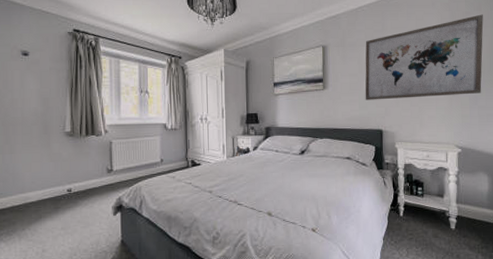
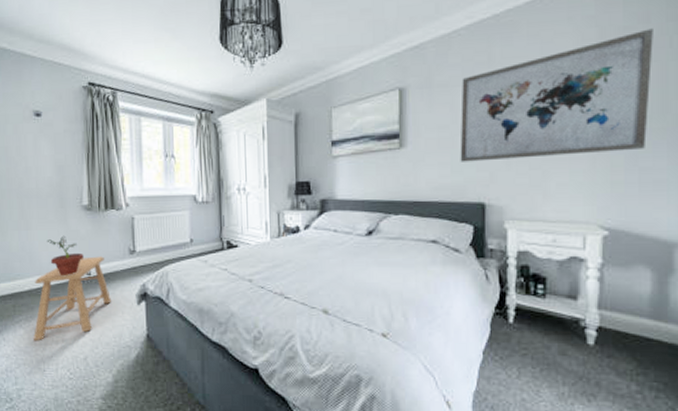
stool: none [14,175,89,253] -> present [33,256,111,341]
potted plant: none [30,158,65,193] -> present [47,235,84,275]

